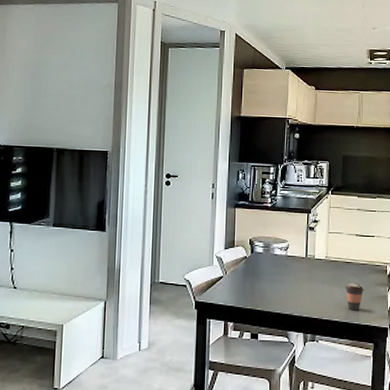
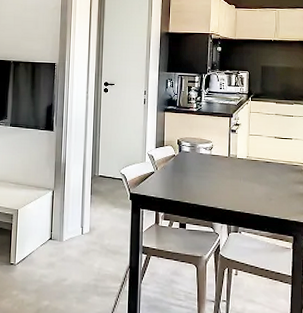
coffee cup: present [345,283,365,311] -> none [265,180,284,206]

